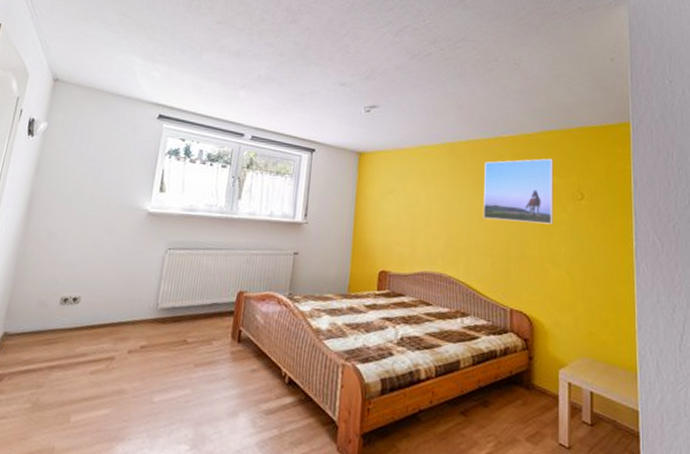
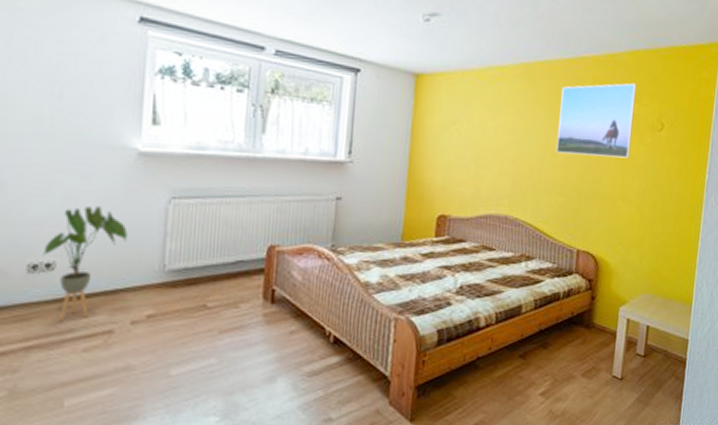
house plant: none [73,253,134,346] -> present [43,205,128,321]

